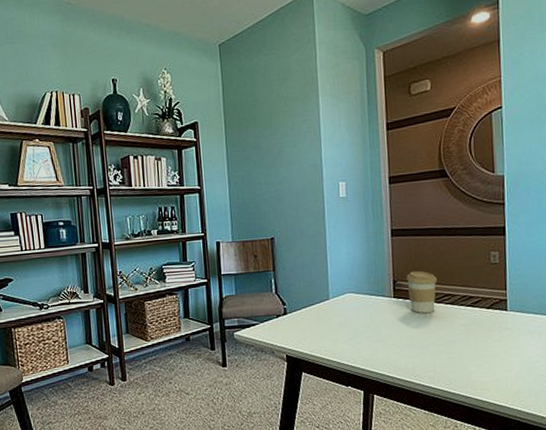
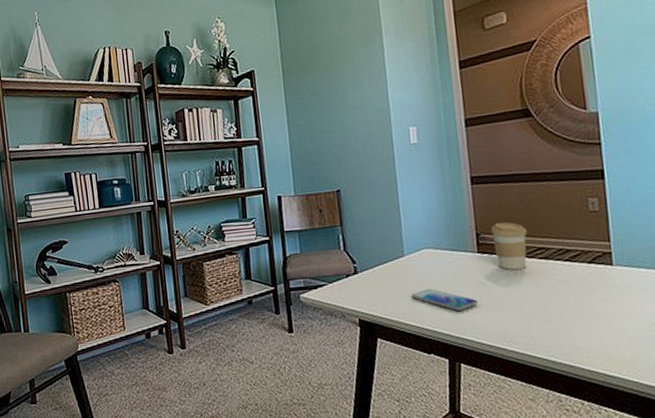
smartphone: none [333,328,391,349] -> present [411,288,478,312]

